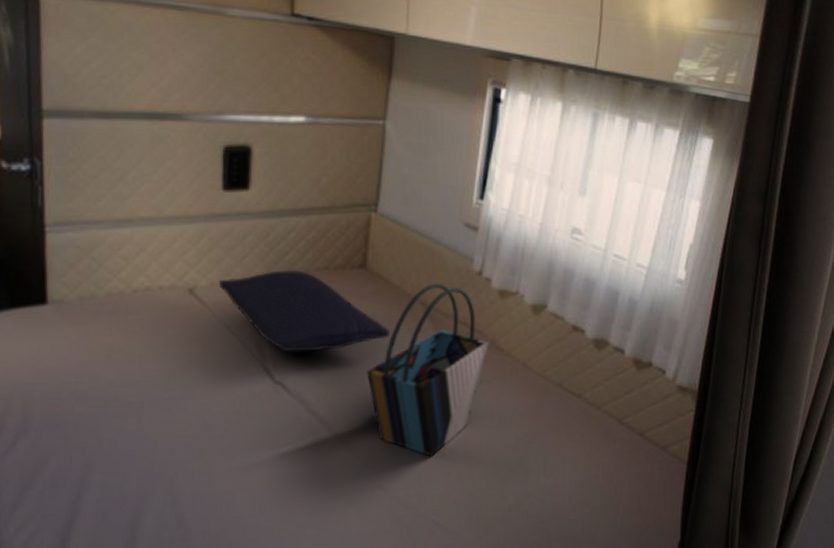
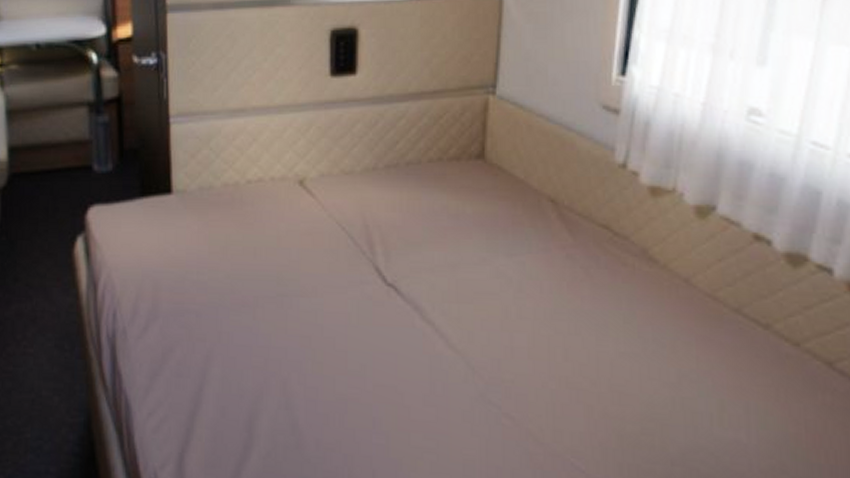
pillow: present [219,269,391,353] -> none [329,160,515,253]
tote bag: present [367,282,489,457] -> none [488,176,638,386]

